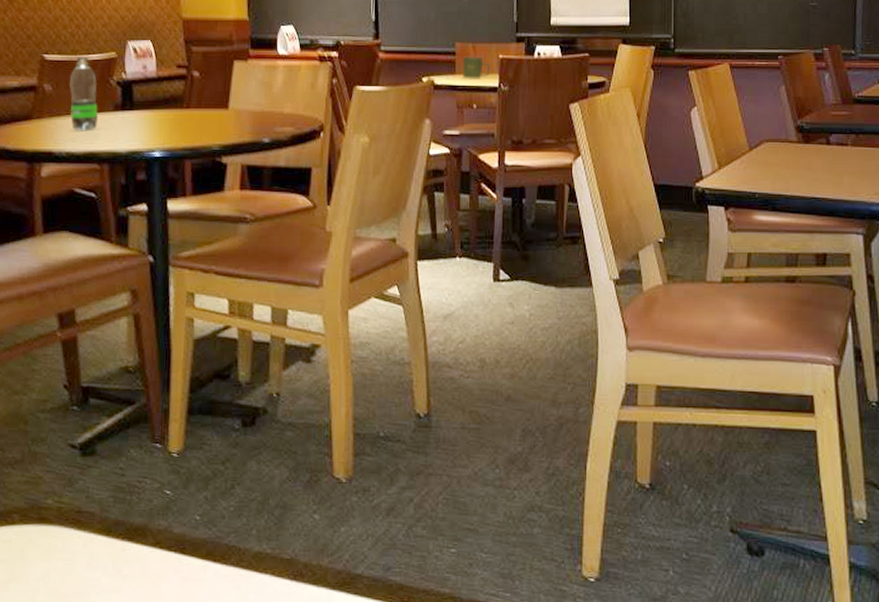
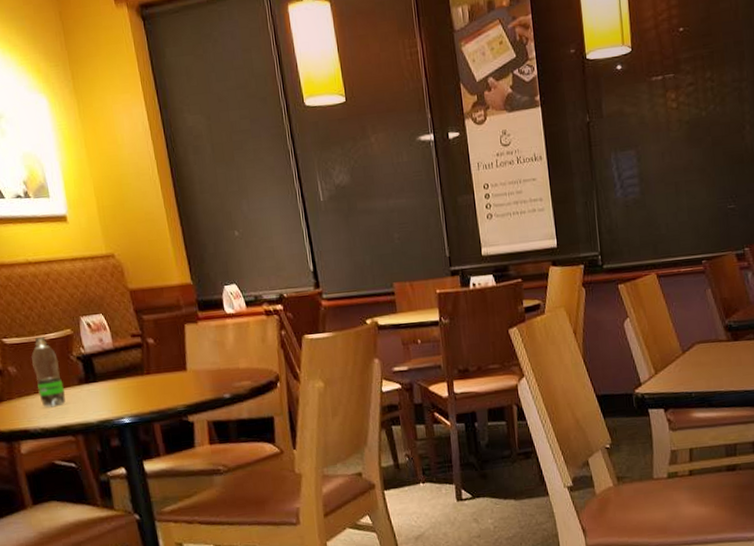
mug: present [462,56,490,79] -> none [401,294,430,317]

